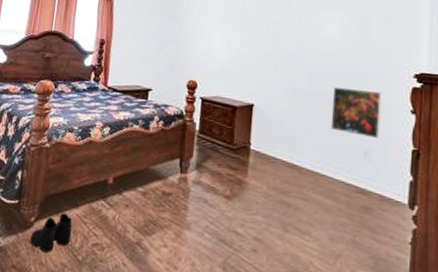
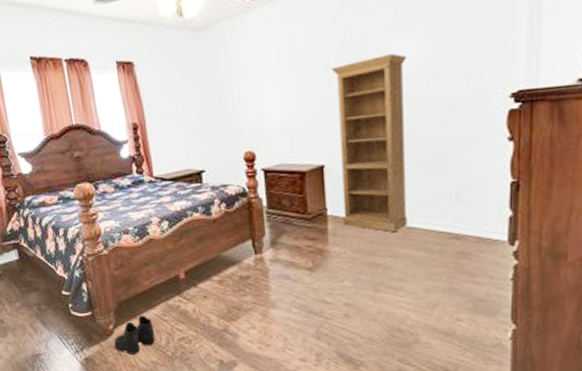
bookshelf: none [263,24,332,177] -> present [332,53,408,233]
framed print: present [330,86,382,139] -> none [414,123,473,178]

